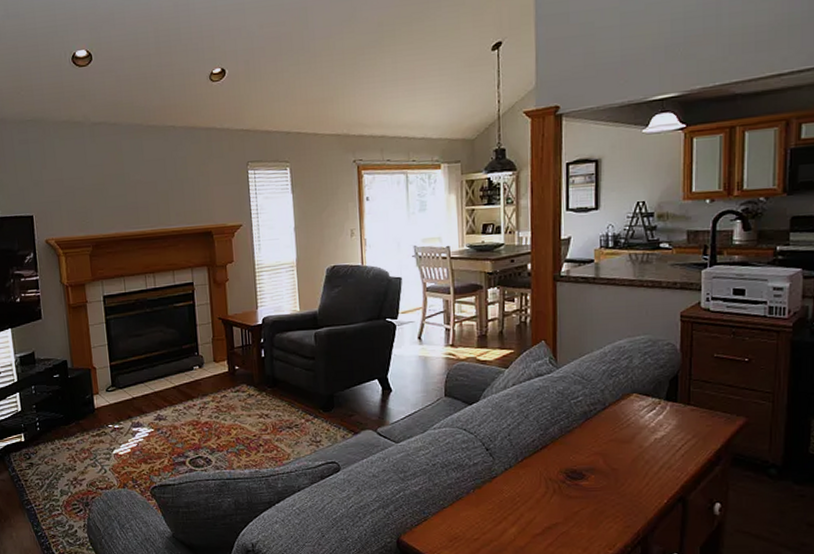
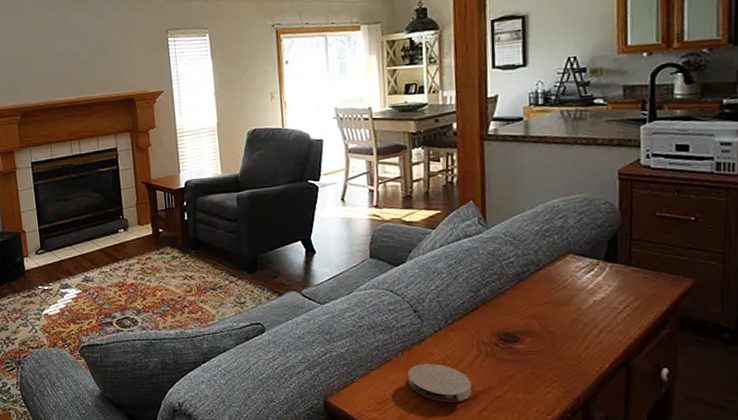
coaster: none [478,500,539,539] -> present [407,363,471,402]

